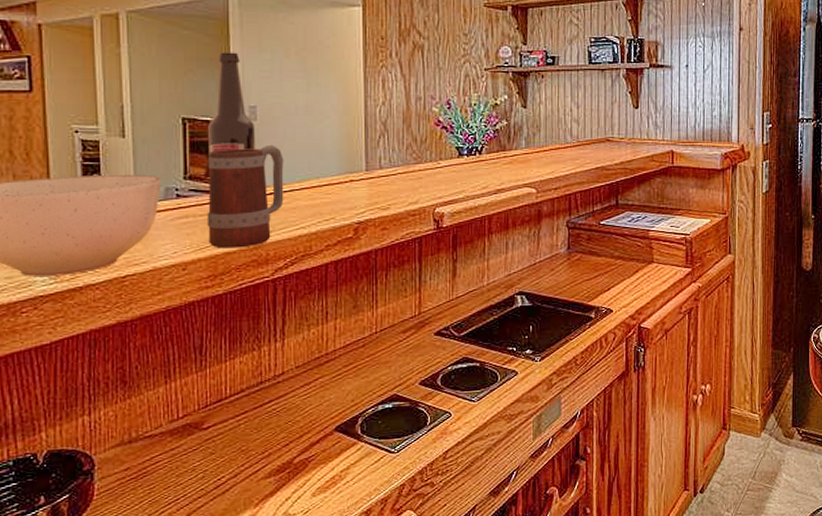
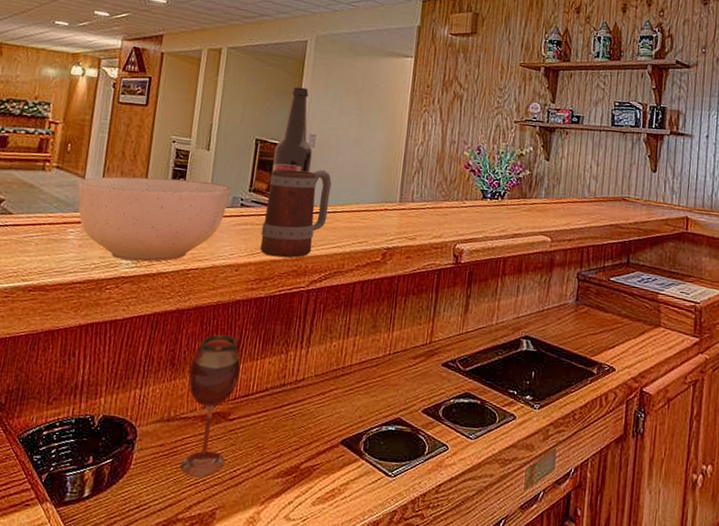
wineglass: none [145,341,208,495] -> present [180,334,241,478]

